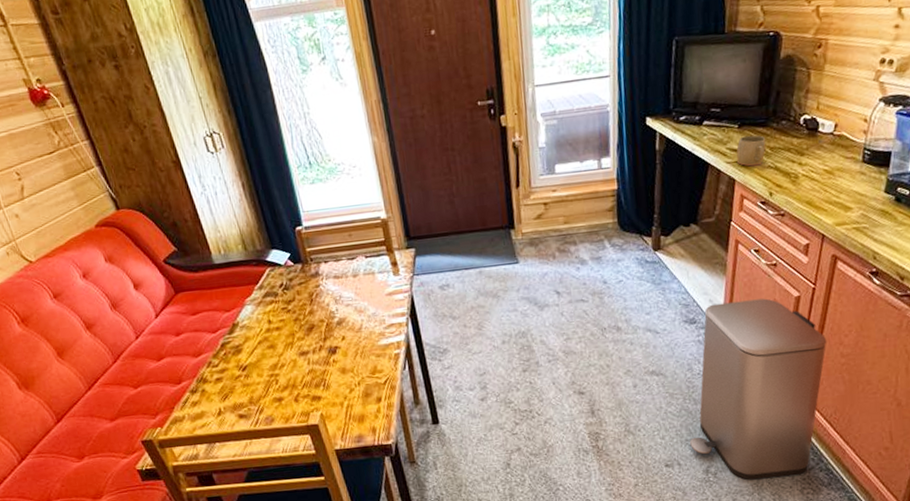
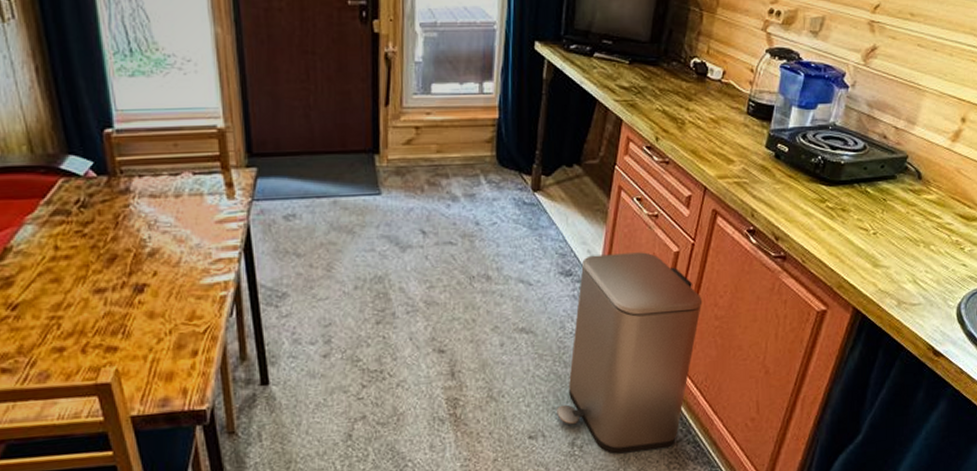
mug: present [736,135,767,167] -> none [625,73,656,107]

